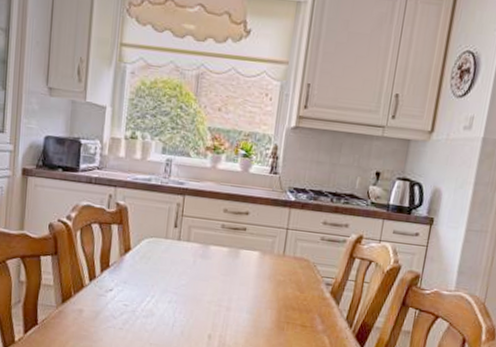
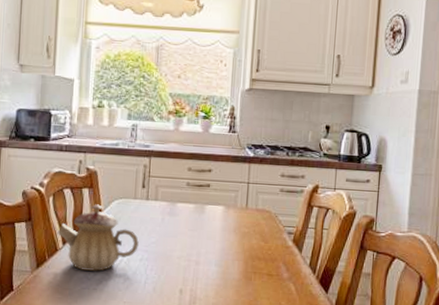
teapot: none [84,241,168,311] -> present [57,204,139,271]

